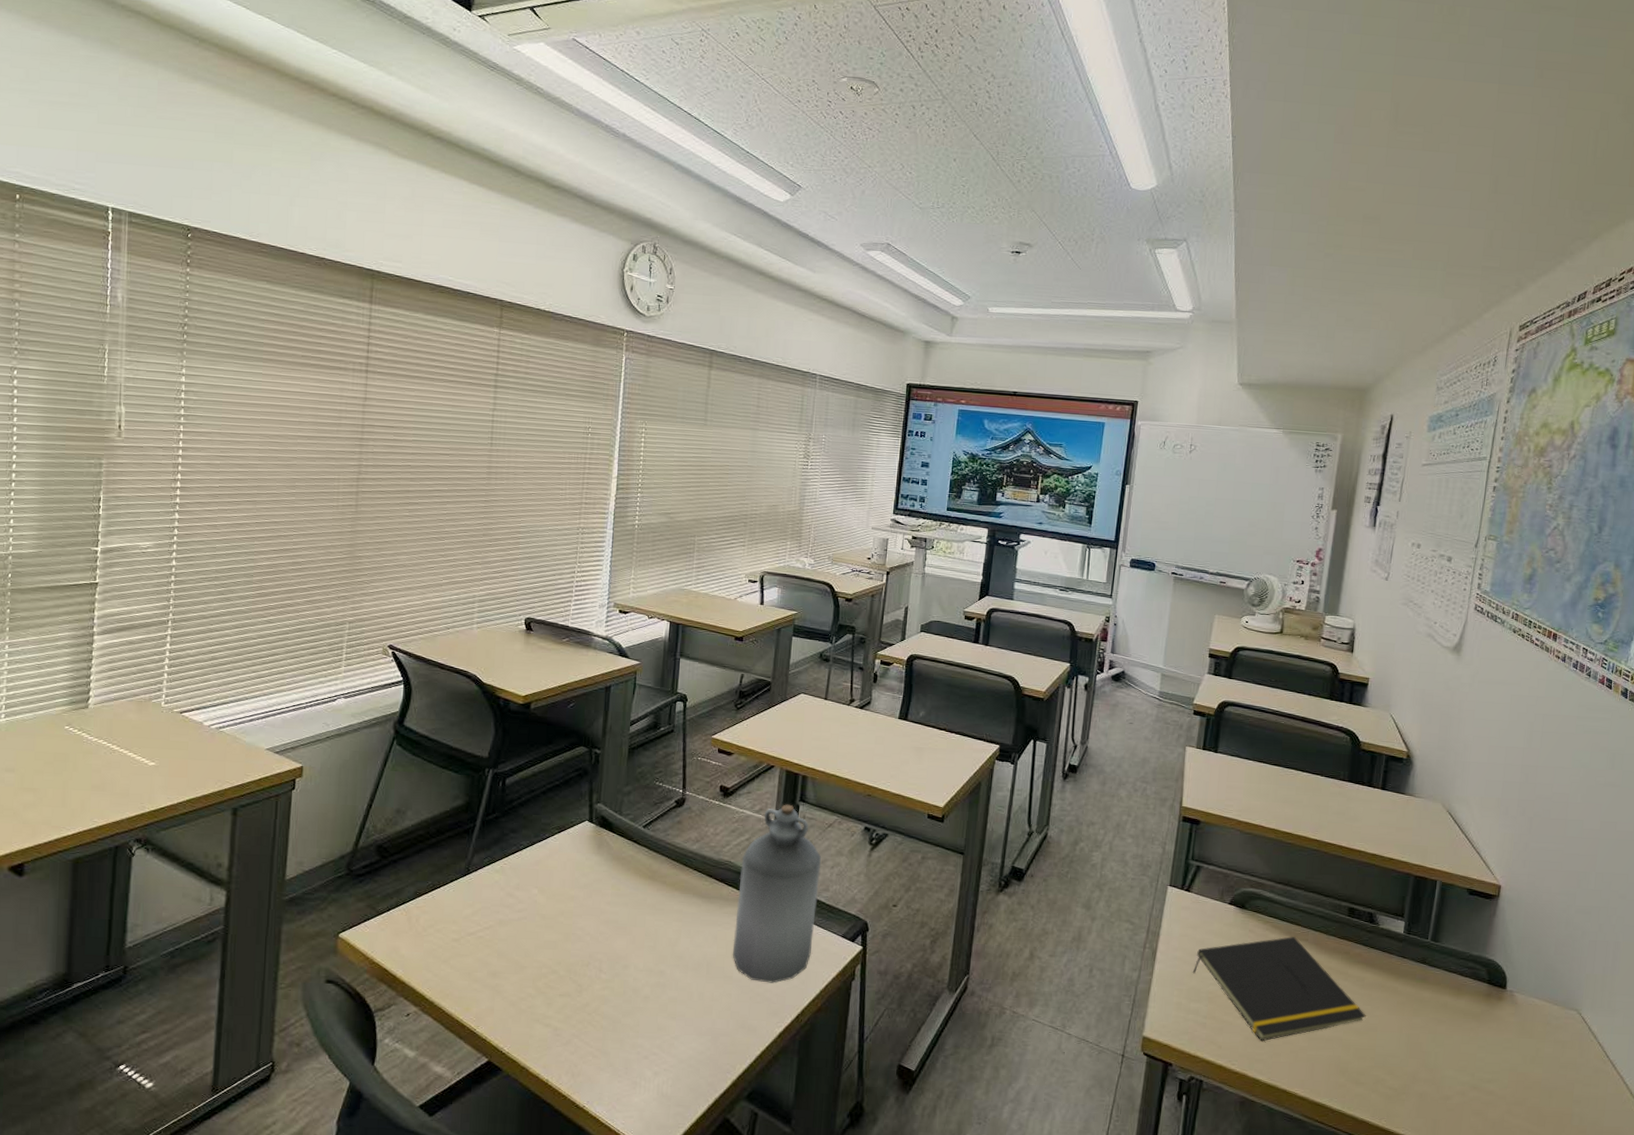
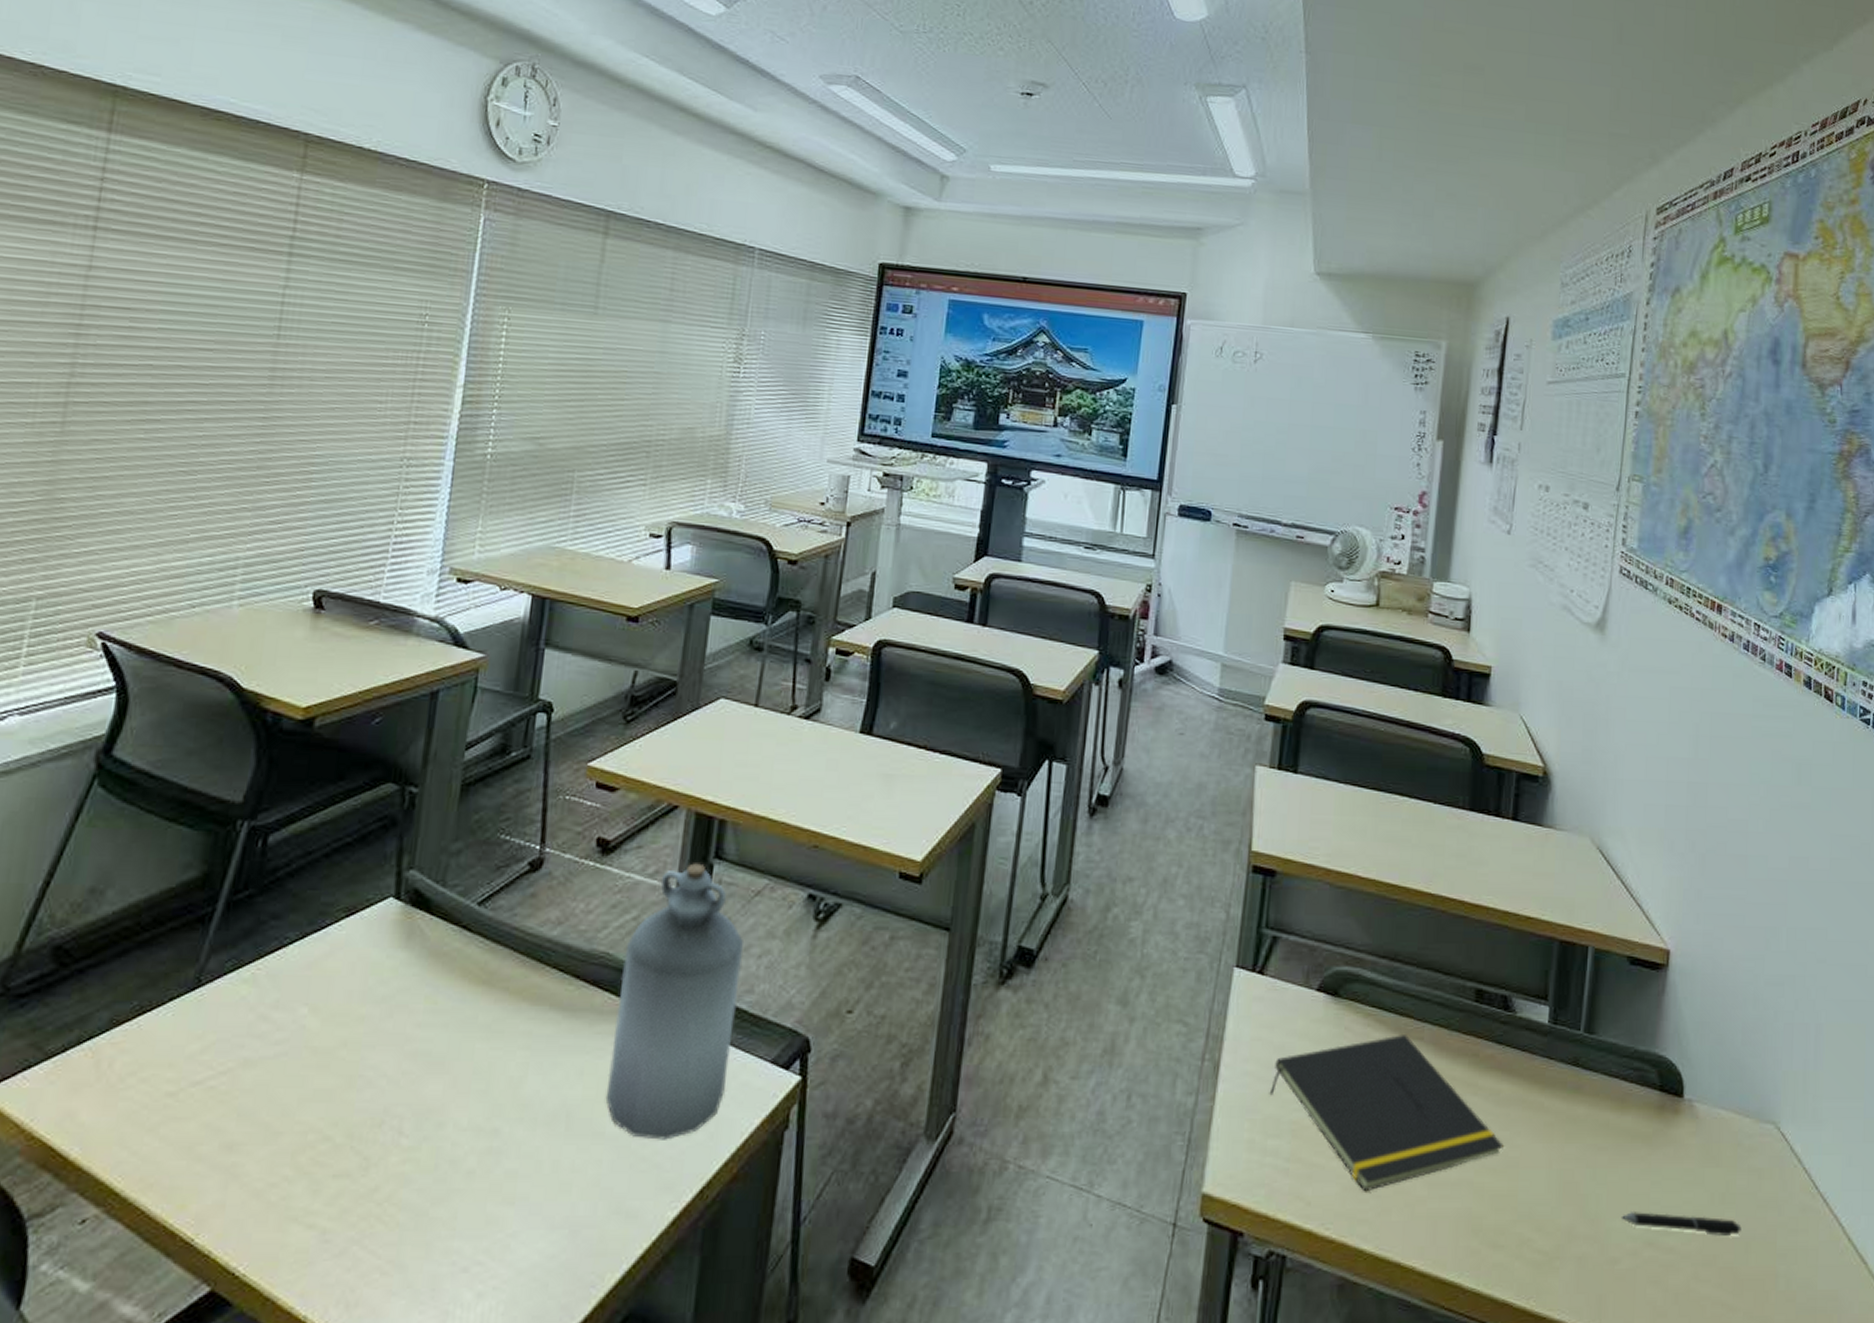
pen: none [1453,1064,1547,1087] -> present [1621,1210,1742,1237]

